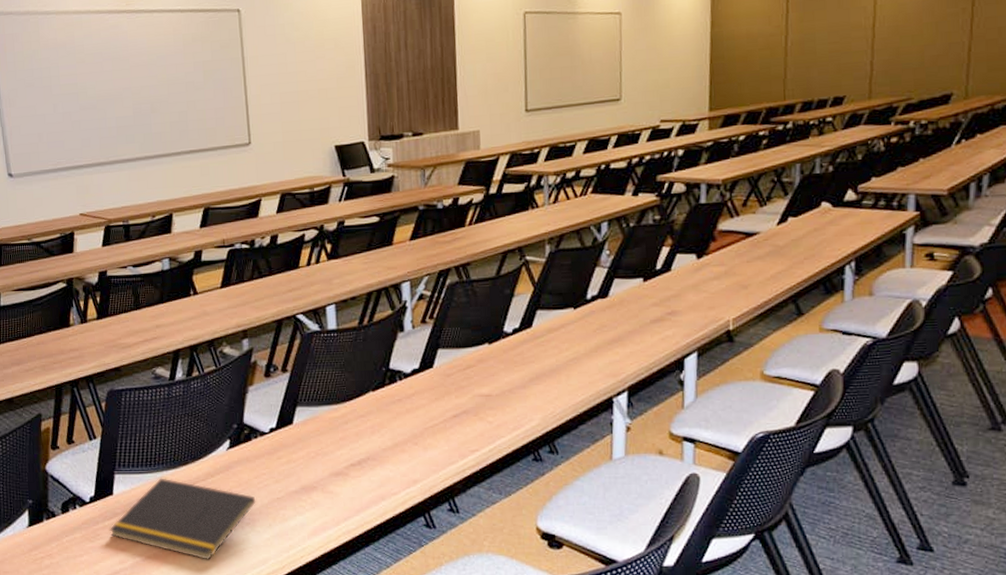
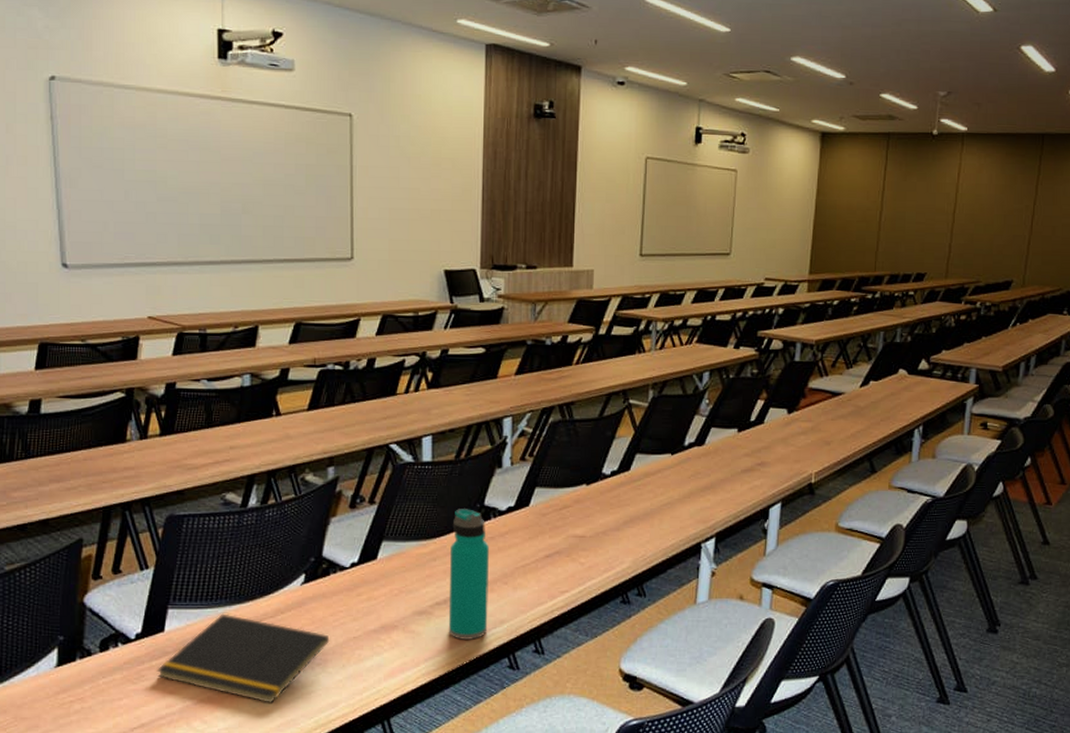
water bottle: none [360,373,402,499] -> present [448,509,489,640]

